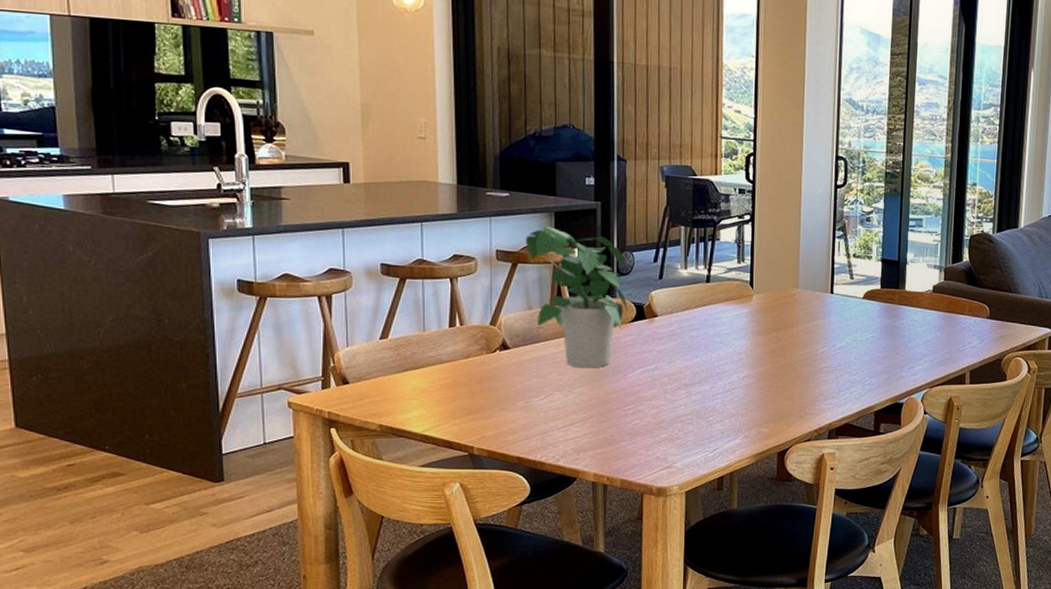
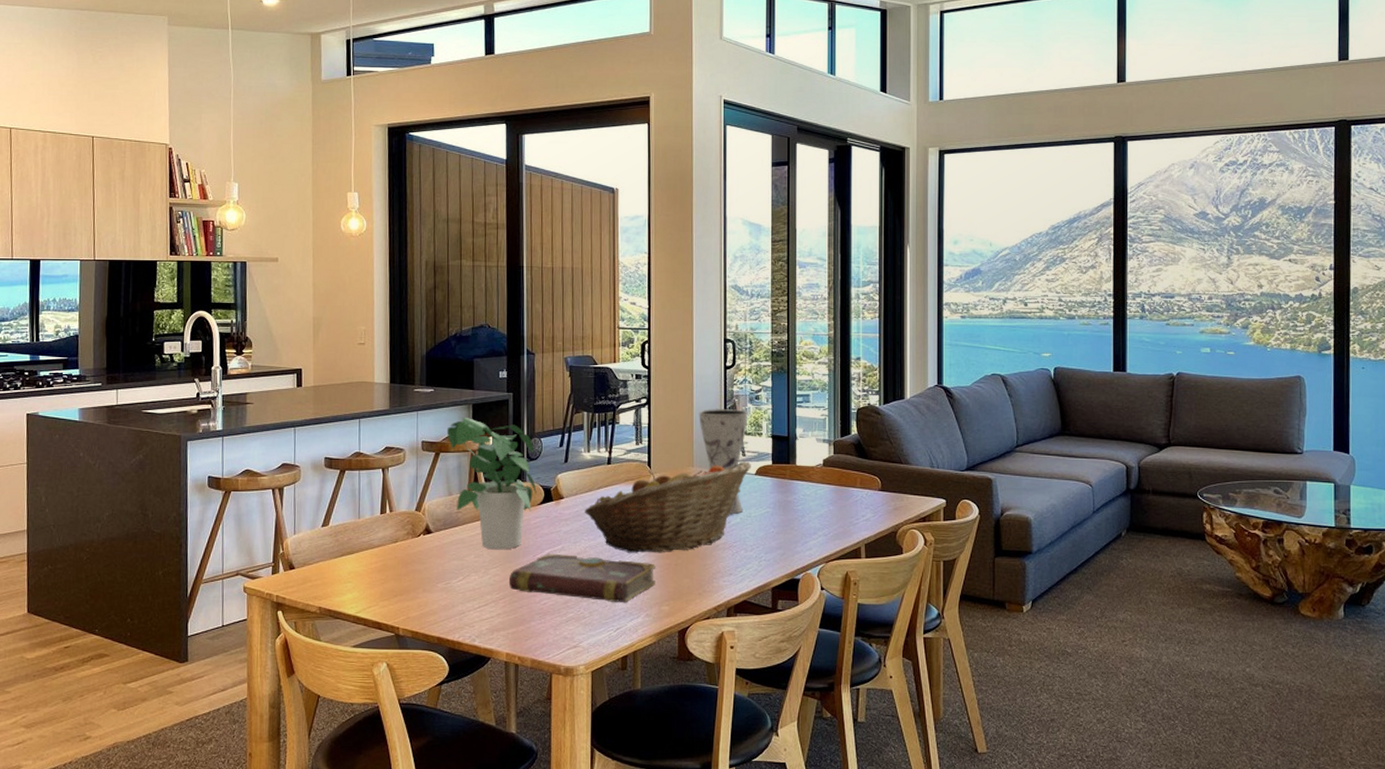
book: none [596,373,756,424] -> present [508,553,656,602]
fruit basket: none [681,284,859,375] -> present [585,461,751,553]
vase: none [806,229,858,337] -> present [699,409,748,514]

